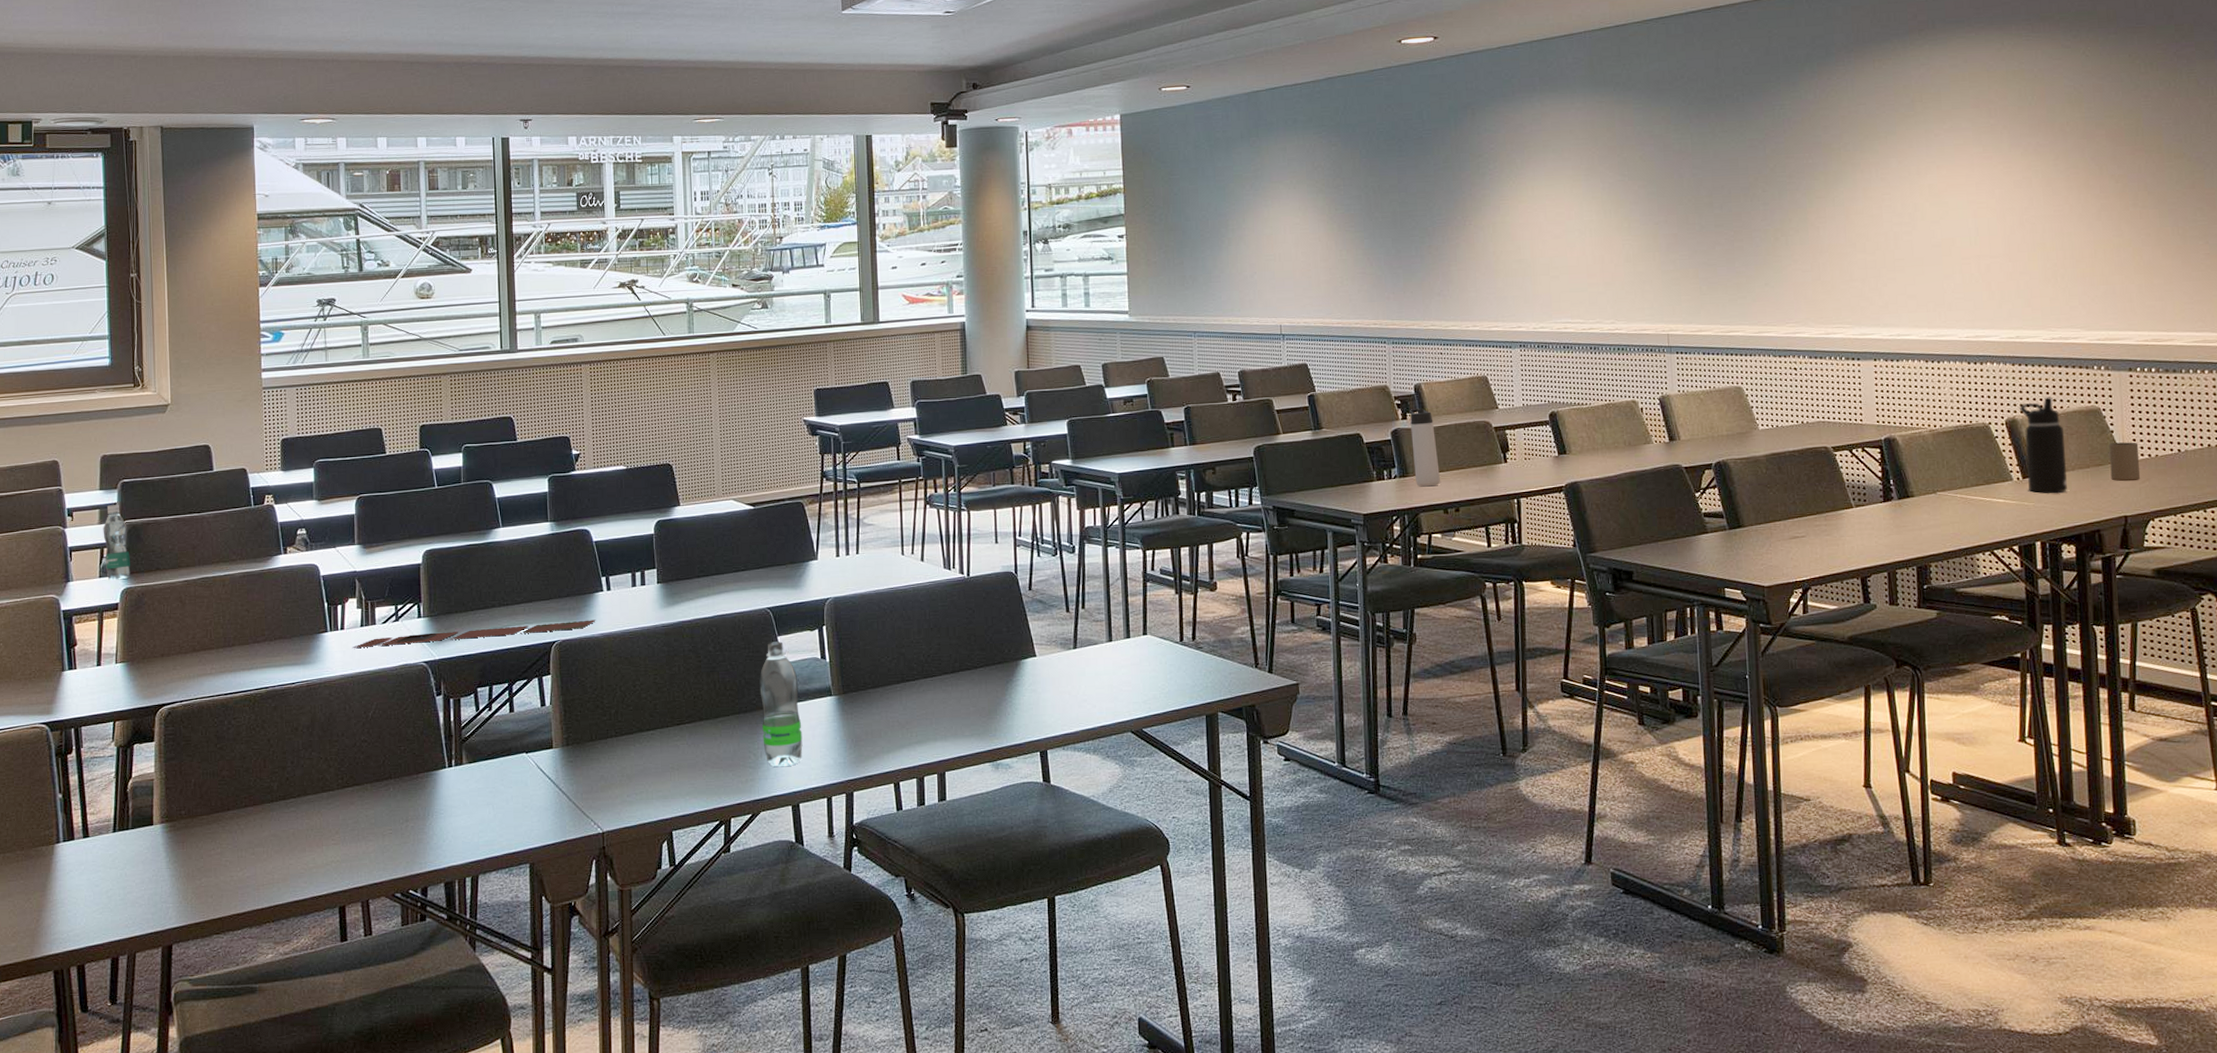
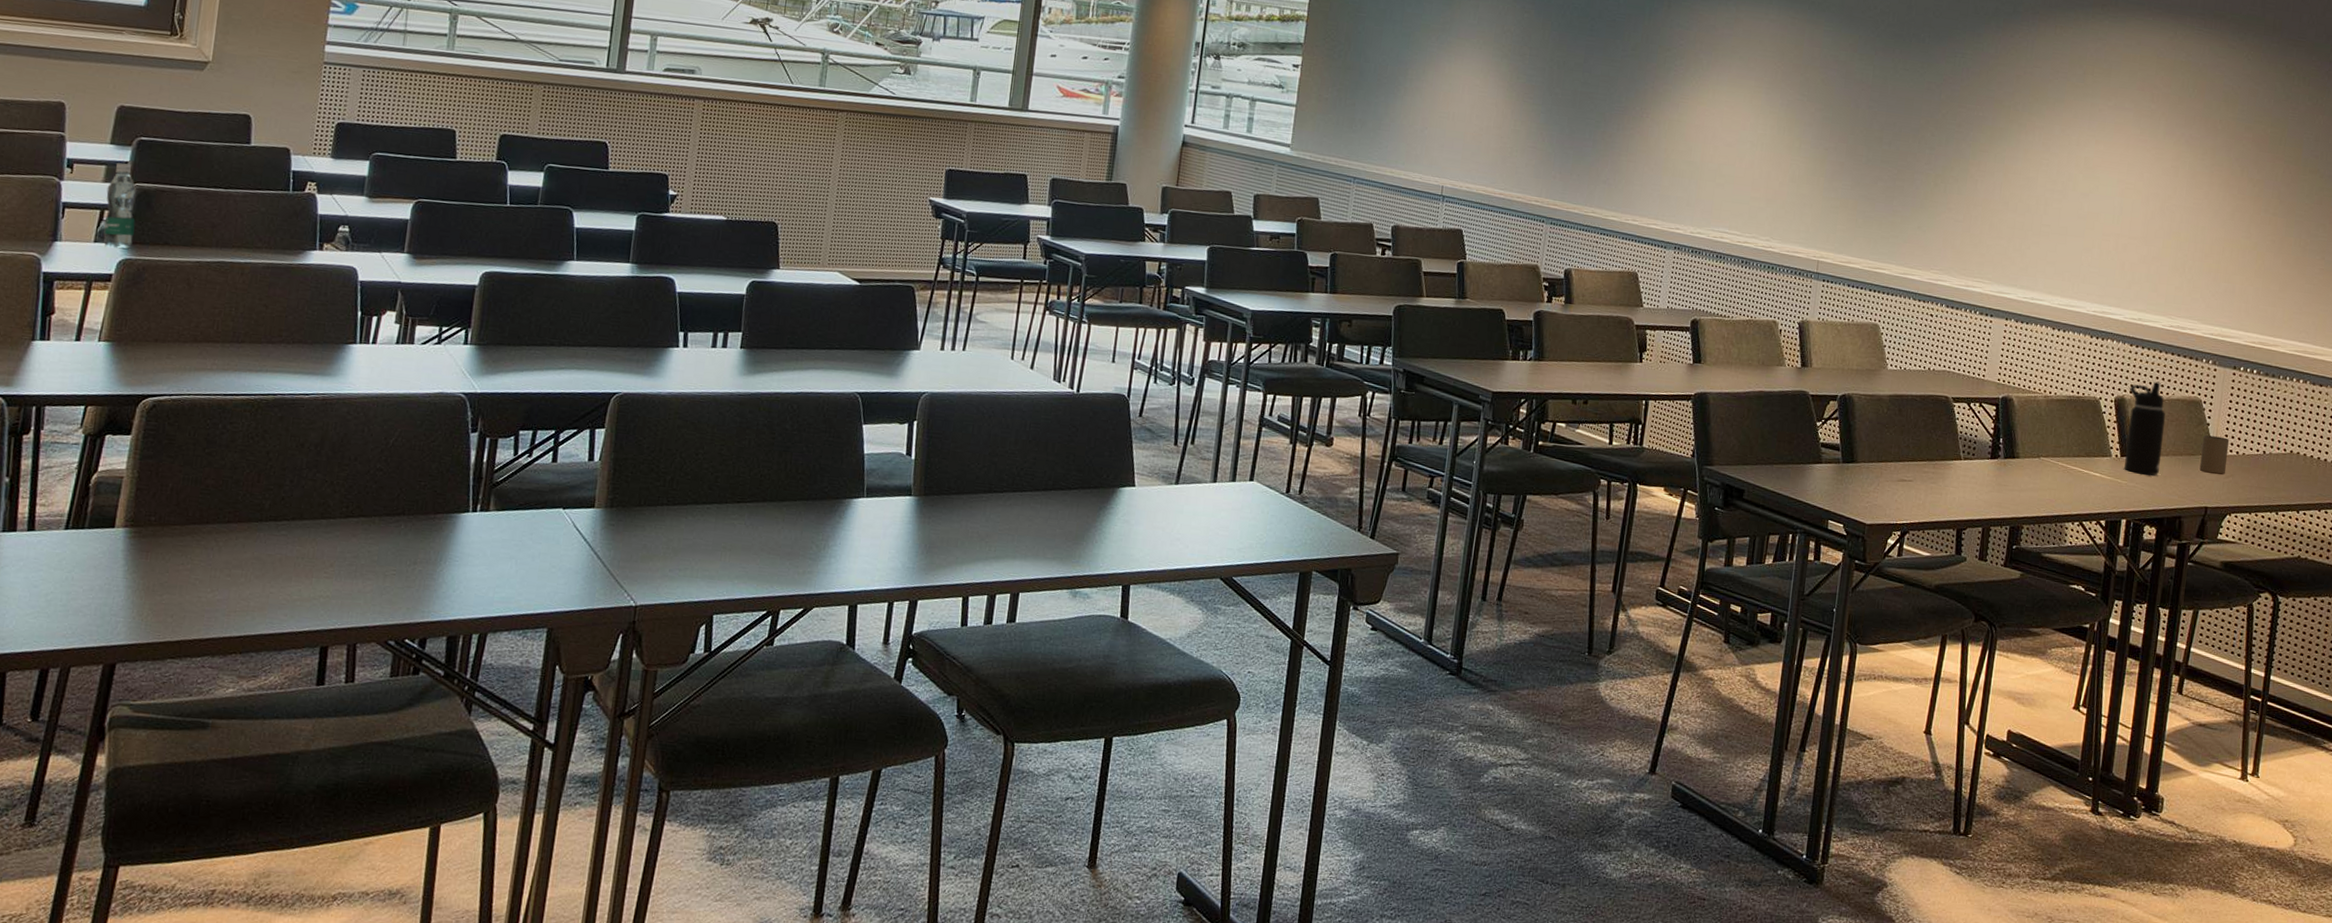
papers: present [352,620,596,649] -> none [382,359,666,384]
bottle: present [758,641,803,767] -> none [828,429,878,564]
thermos bottle: present [1409,408,1440,487] -> none [1550,293,1578,375]

